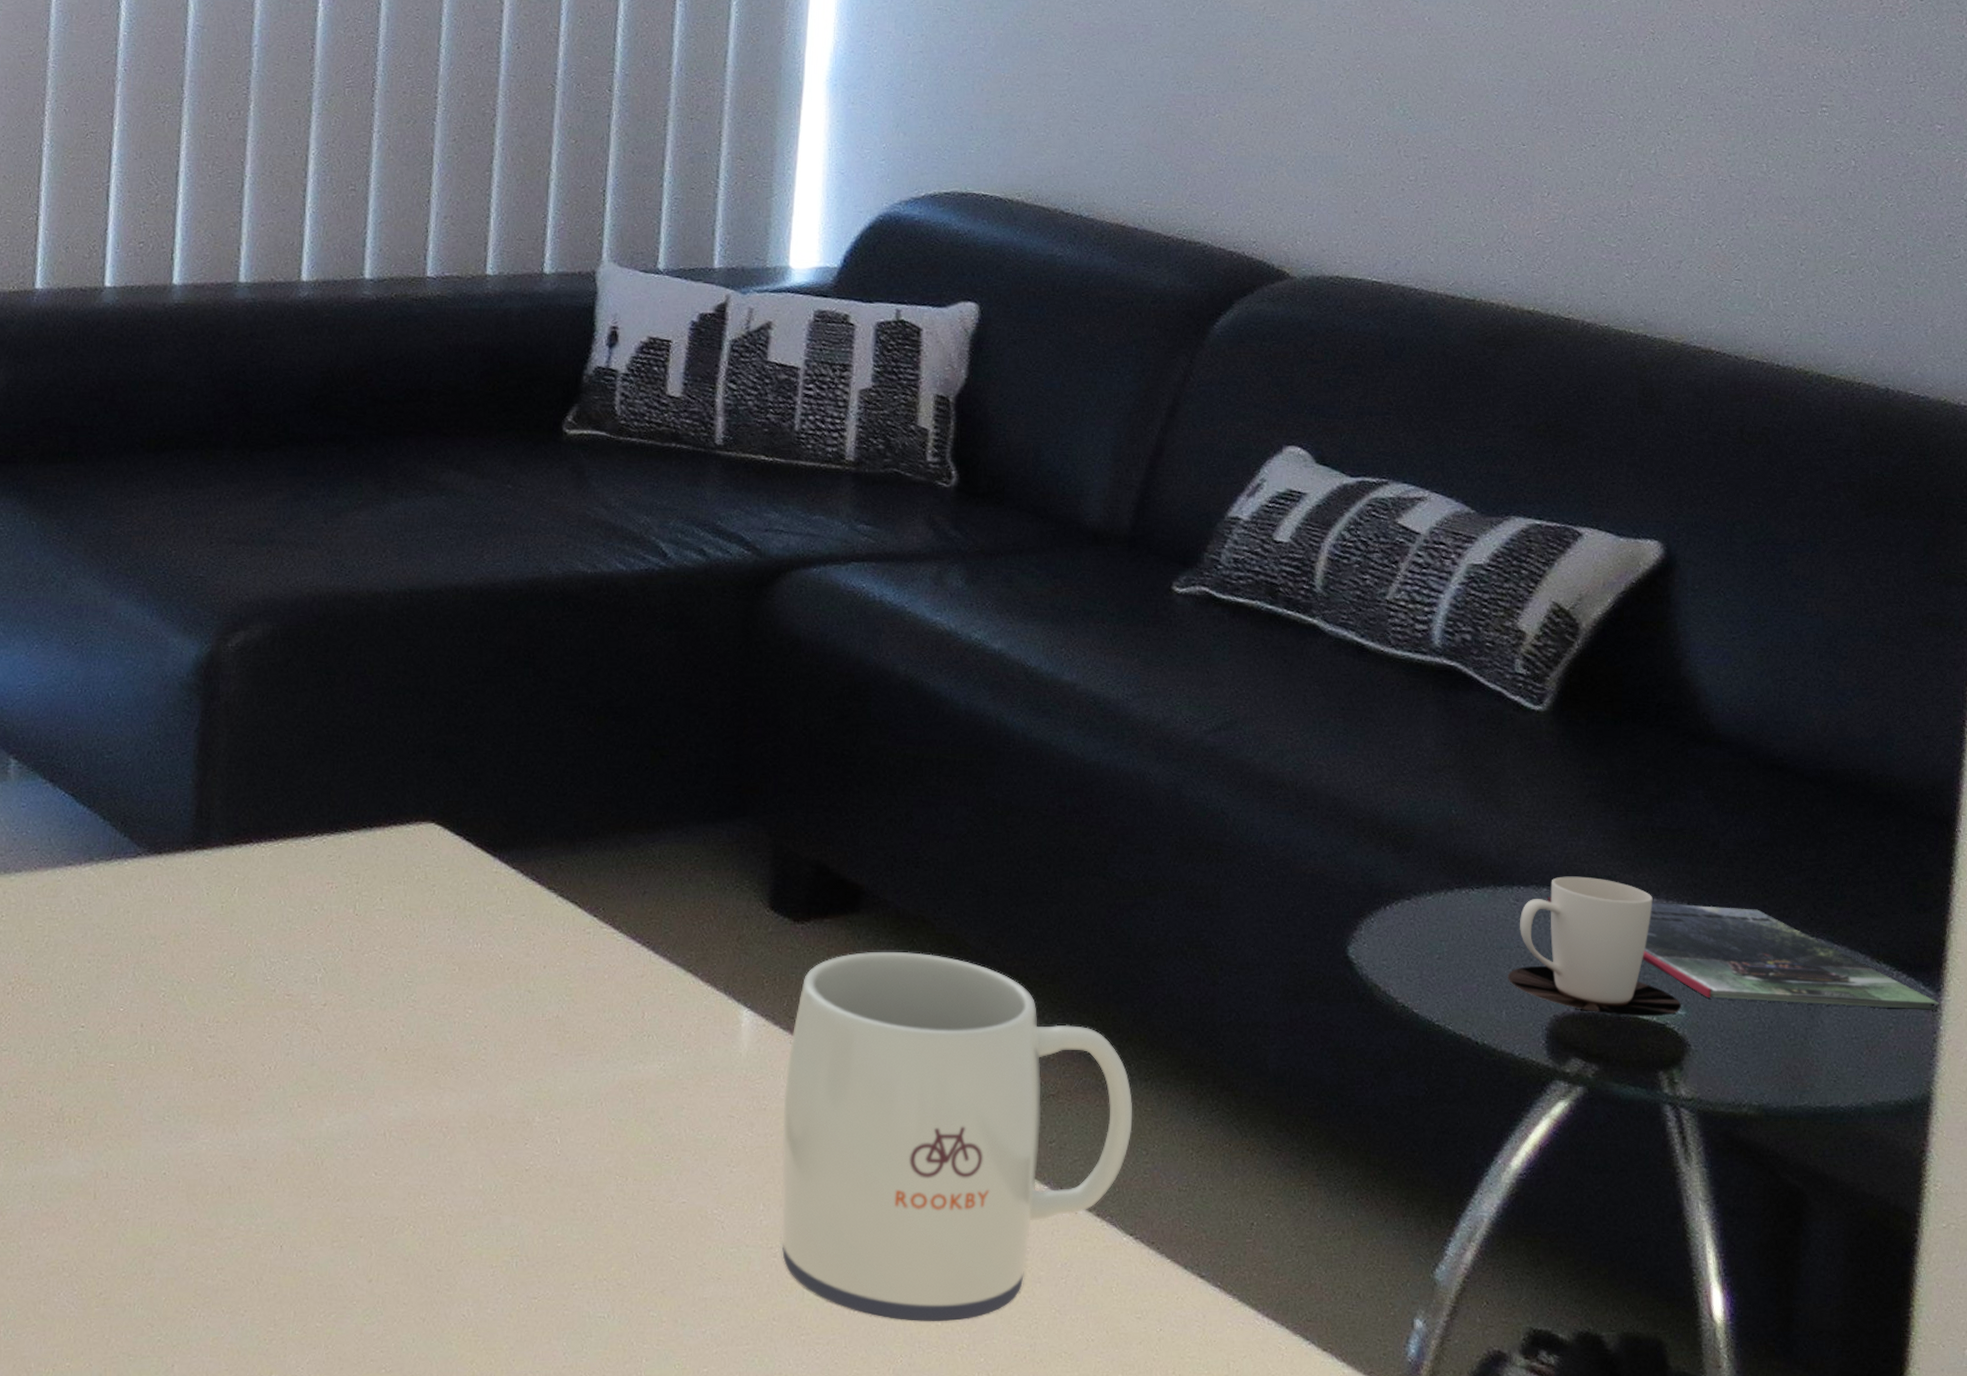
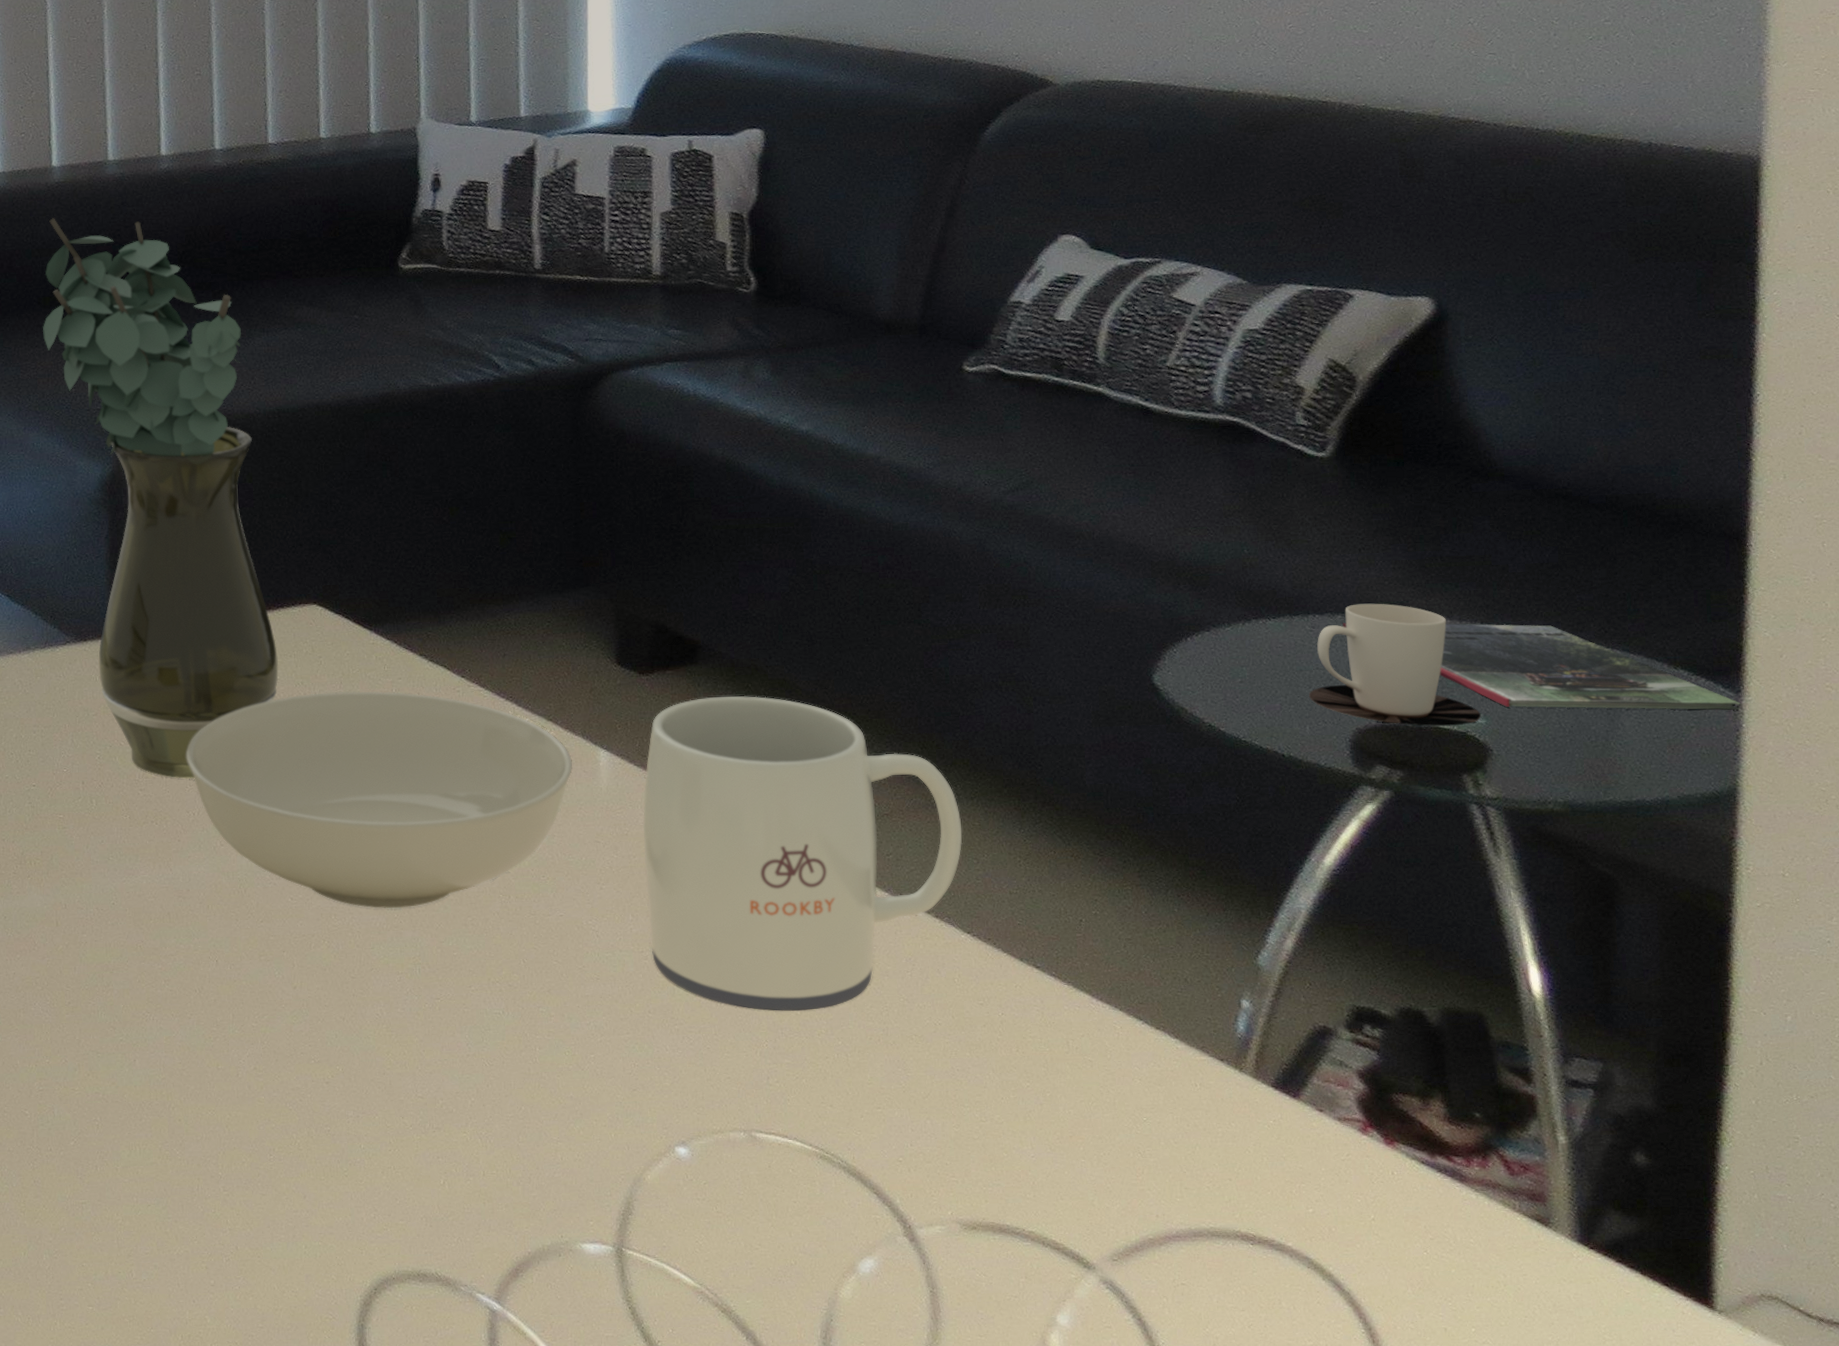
vase: none [143,346,386,1026] -> present [43,218,279,779]
bowl: none [266,928,711,1189] -> present [186,691,572,909]

